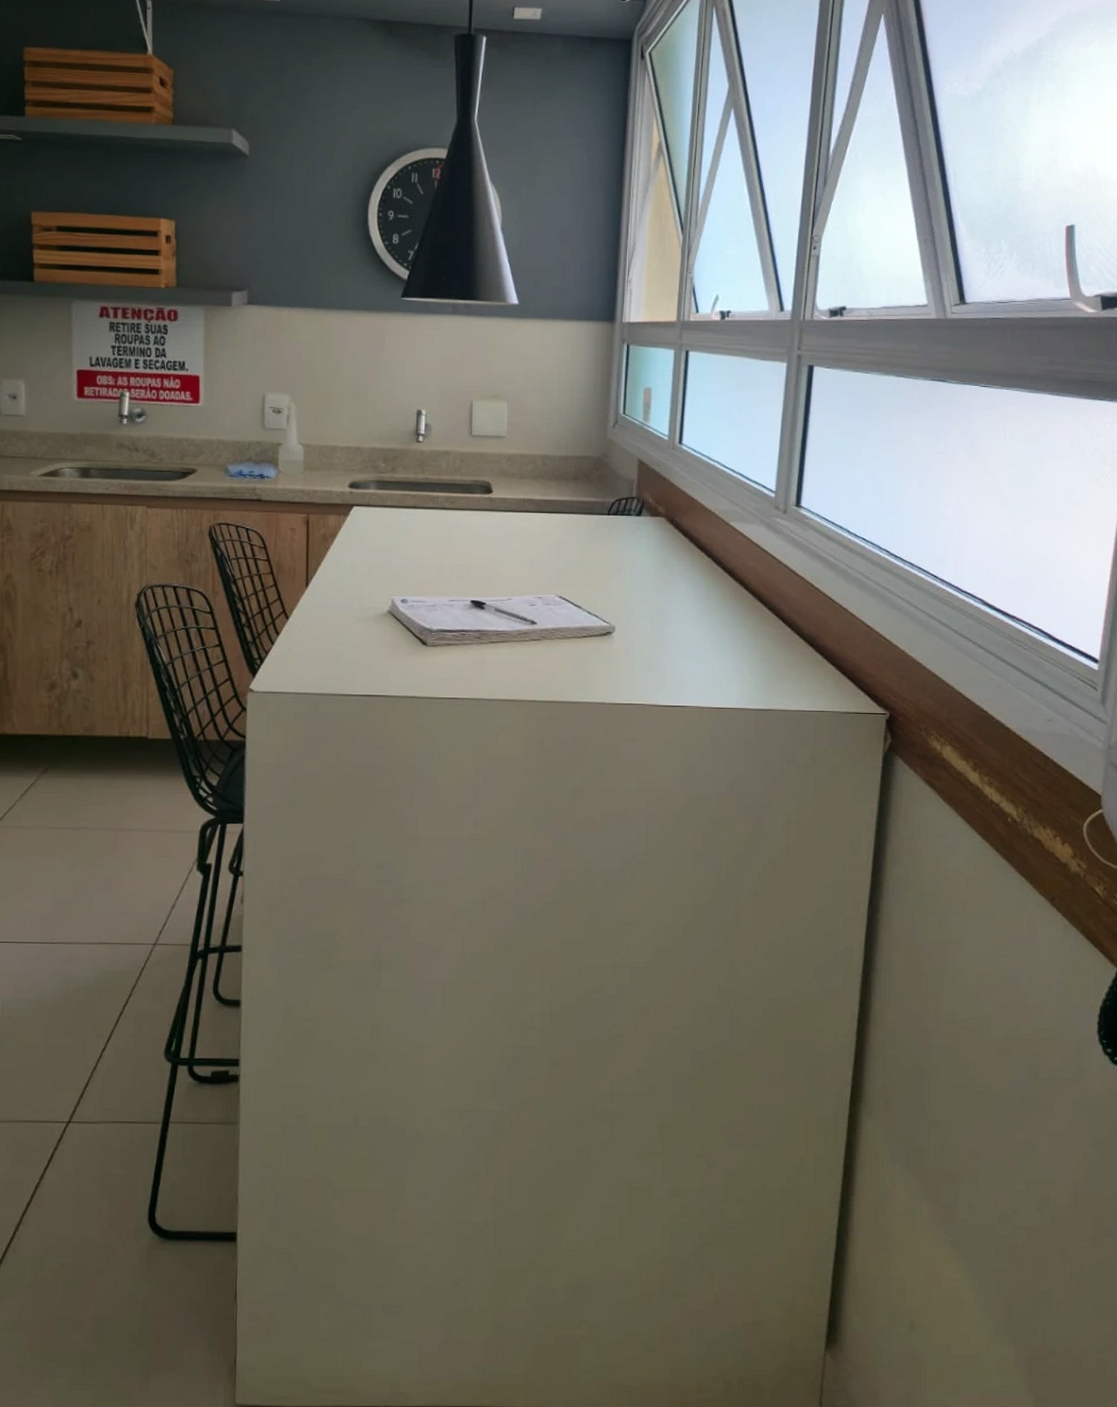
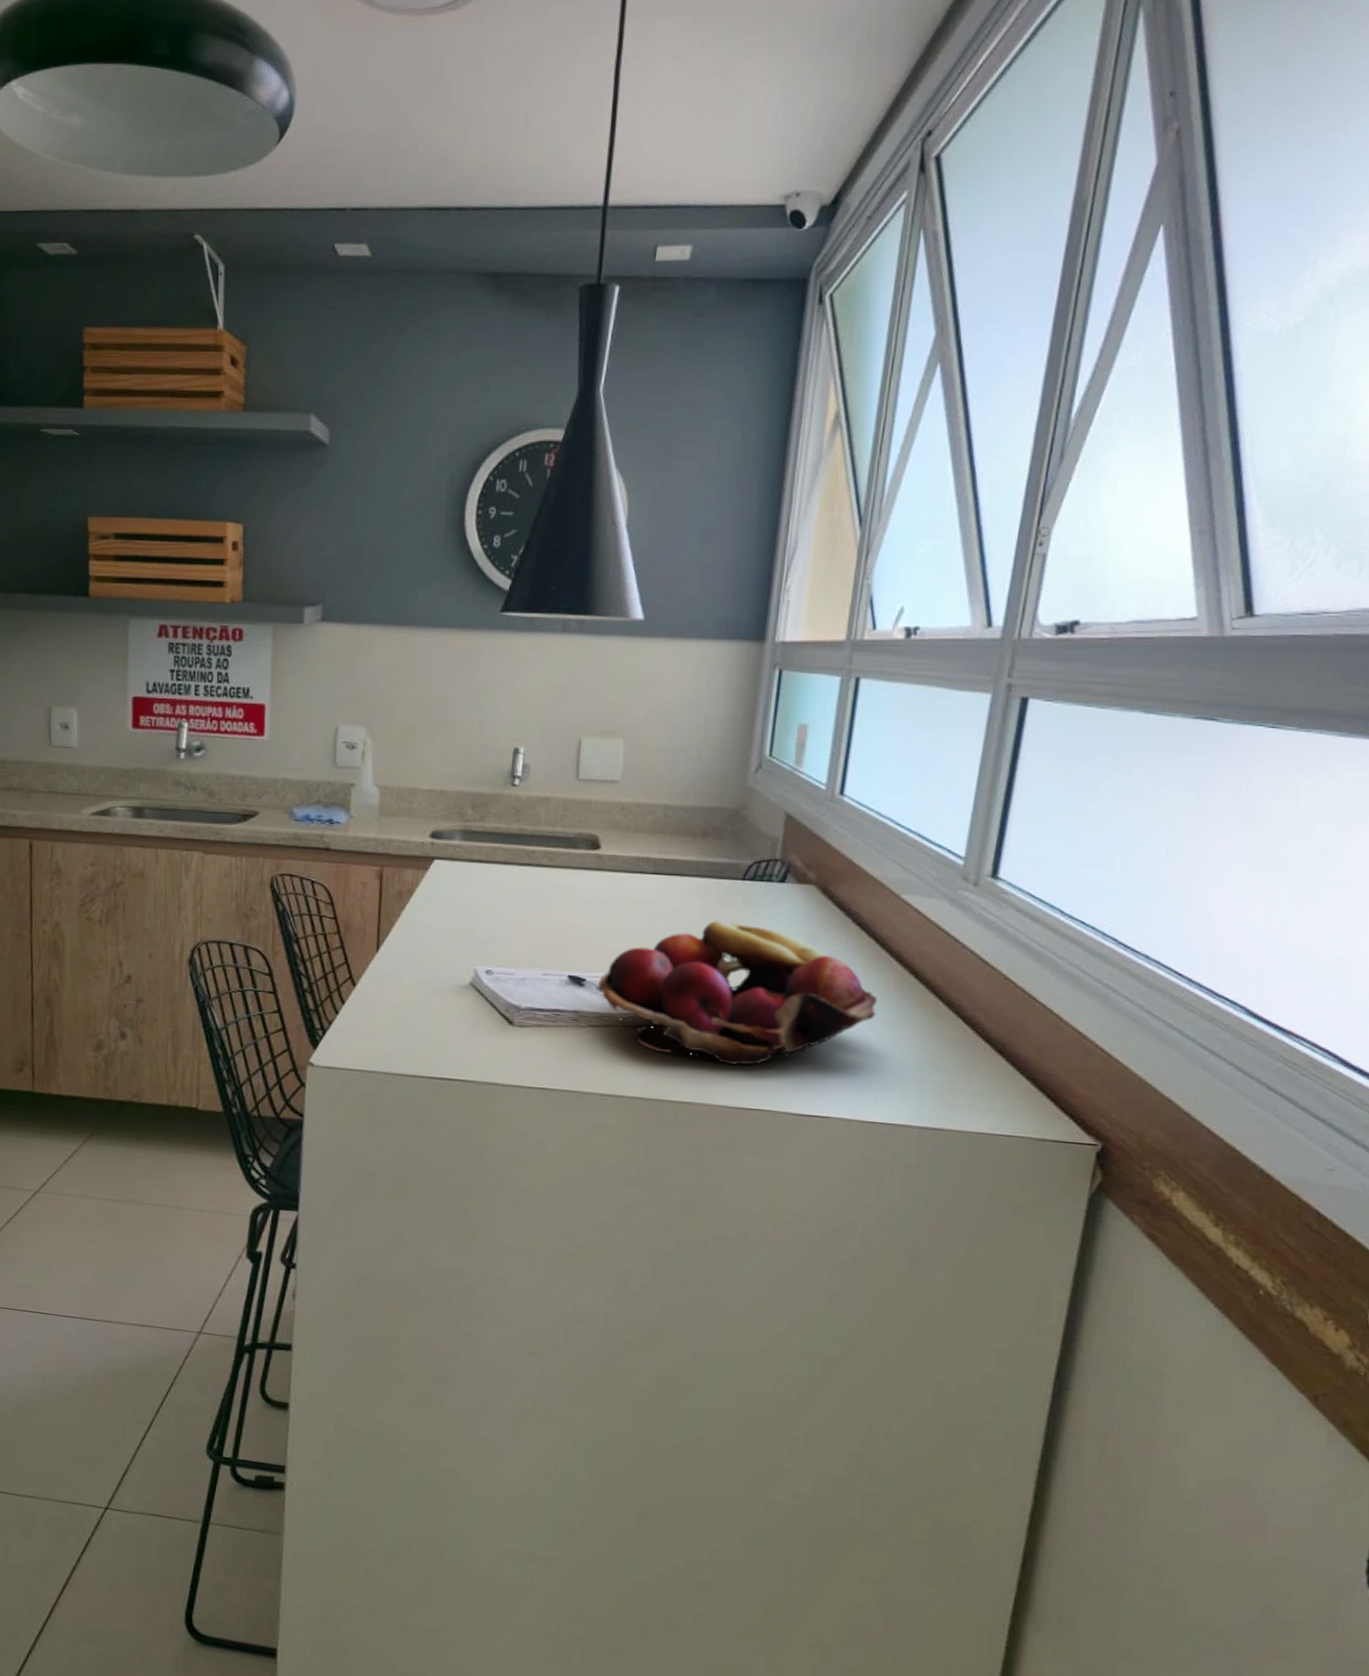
fruit basket: none [496,549,718,668] -> present [598,921,877,1066]

